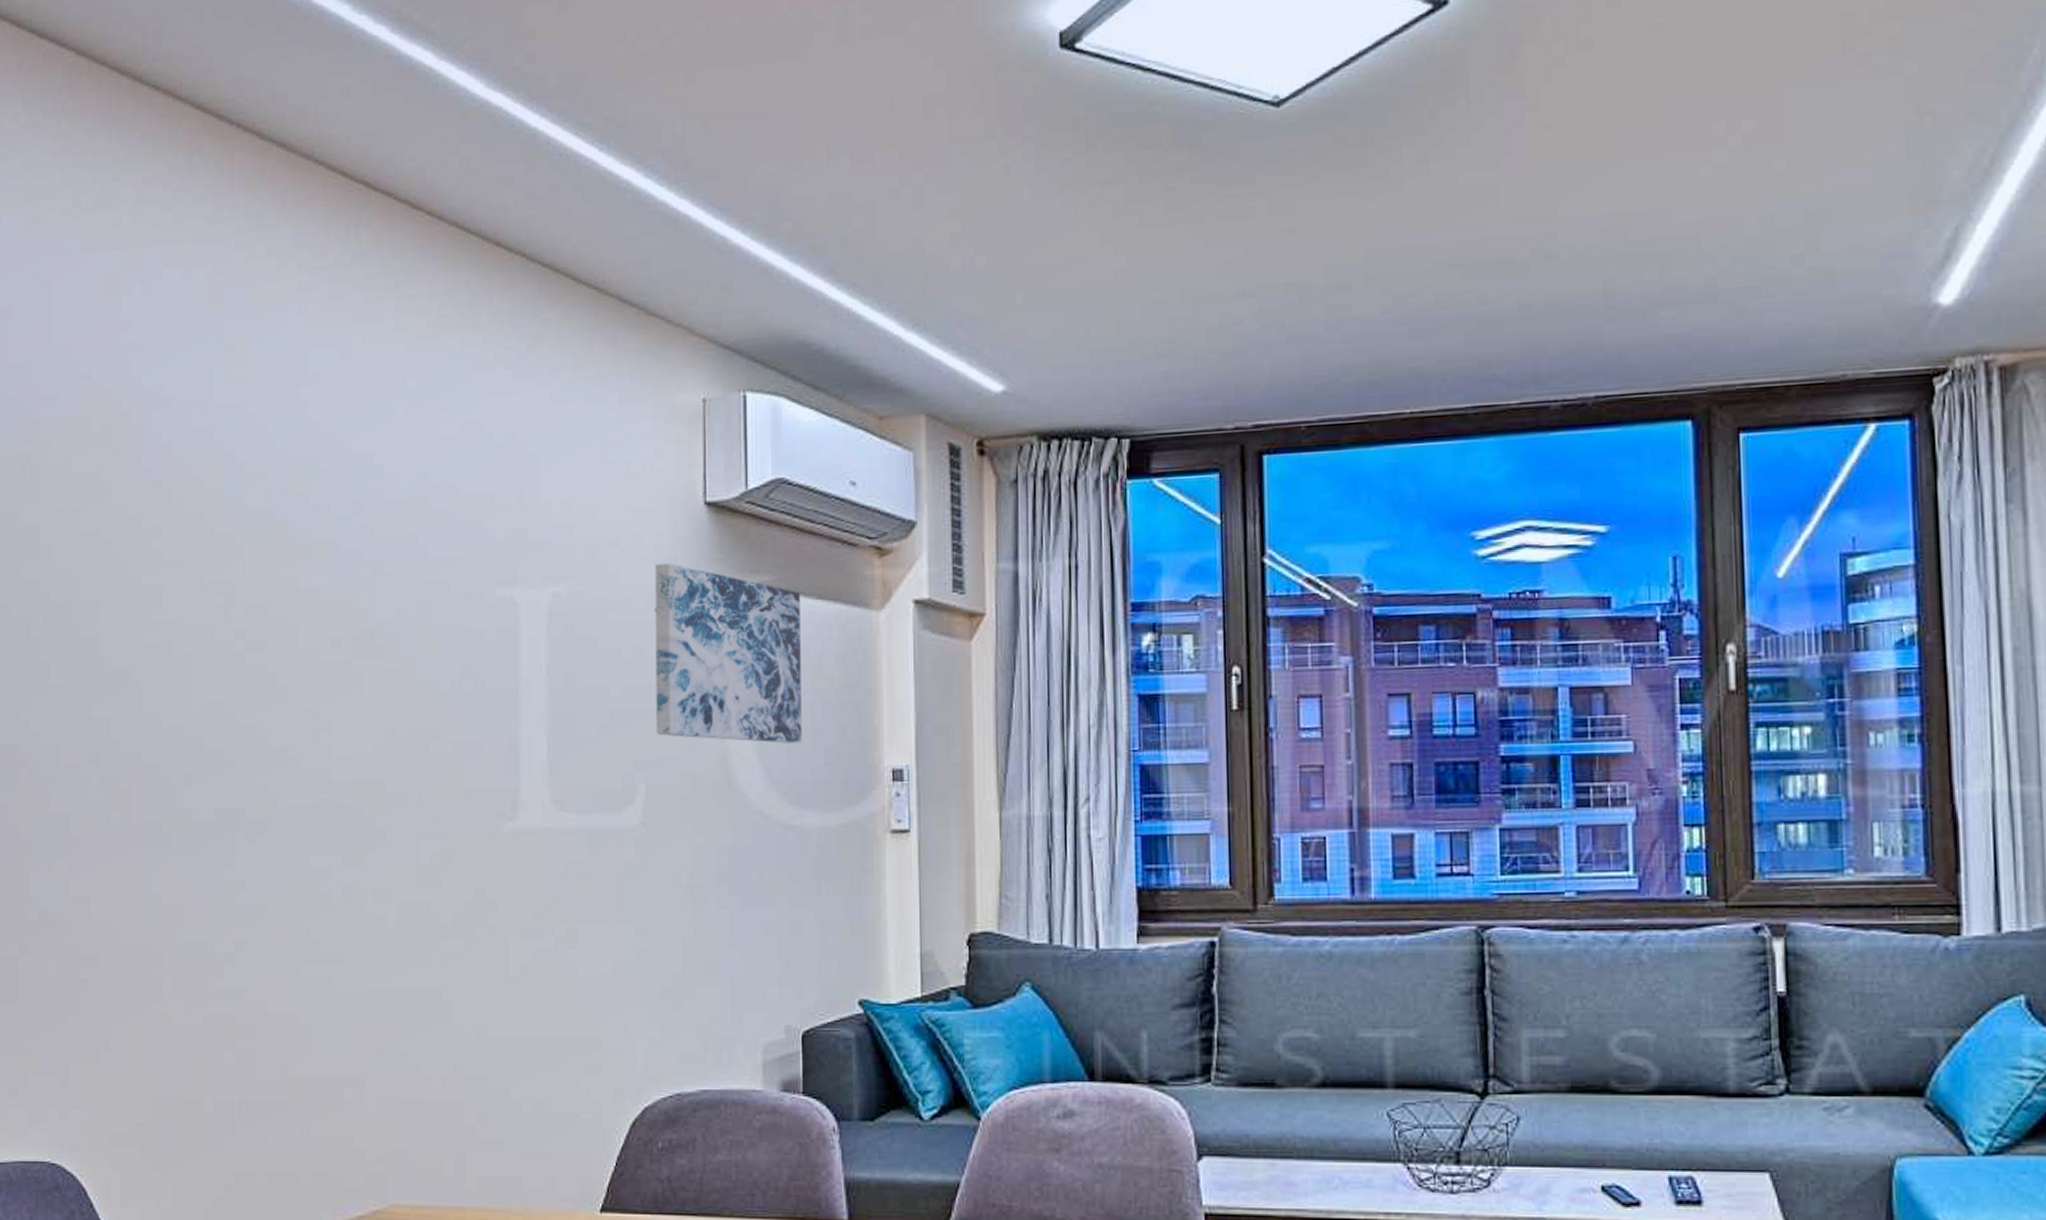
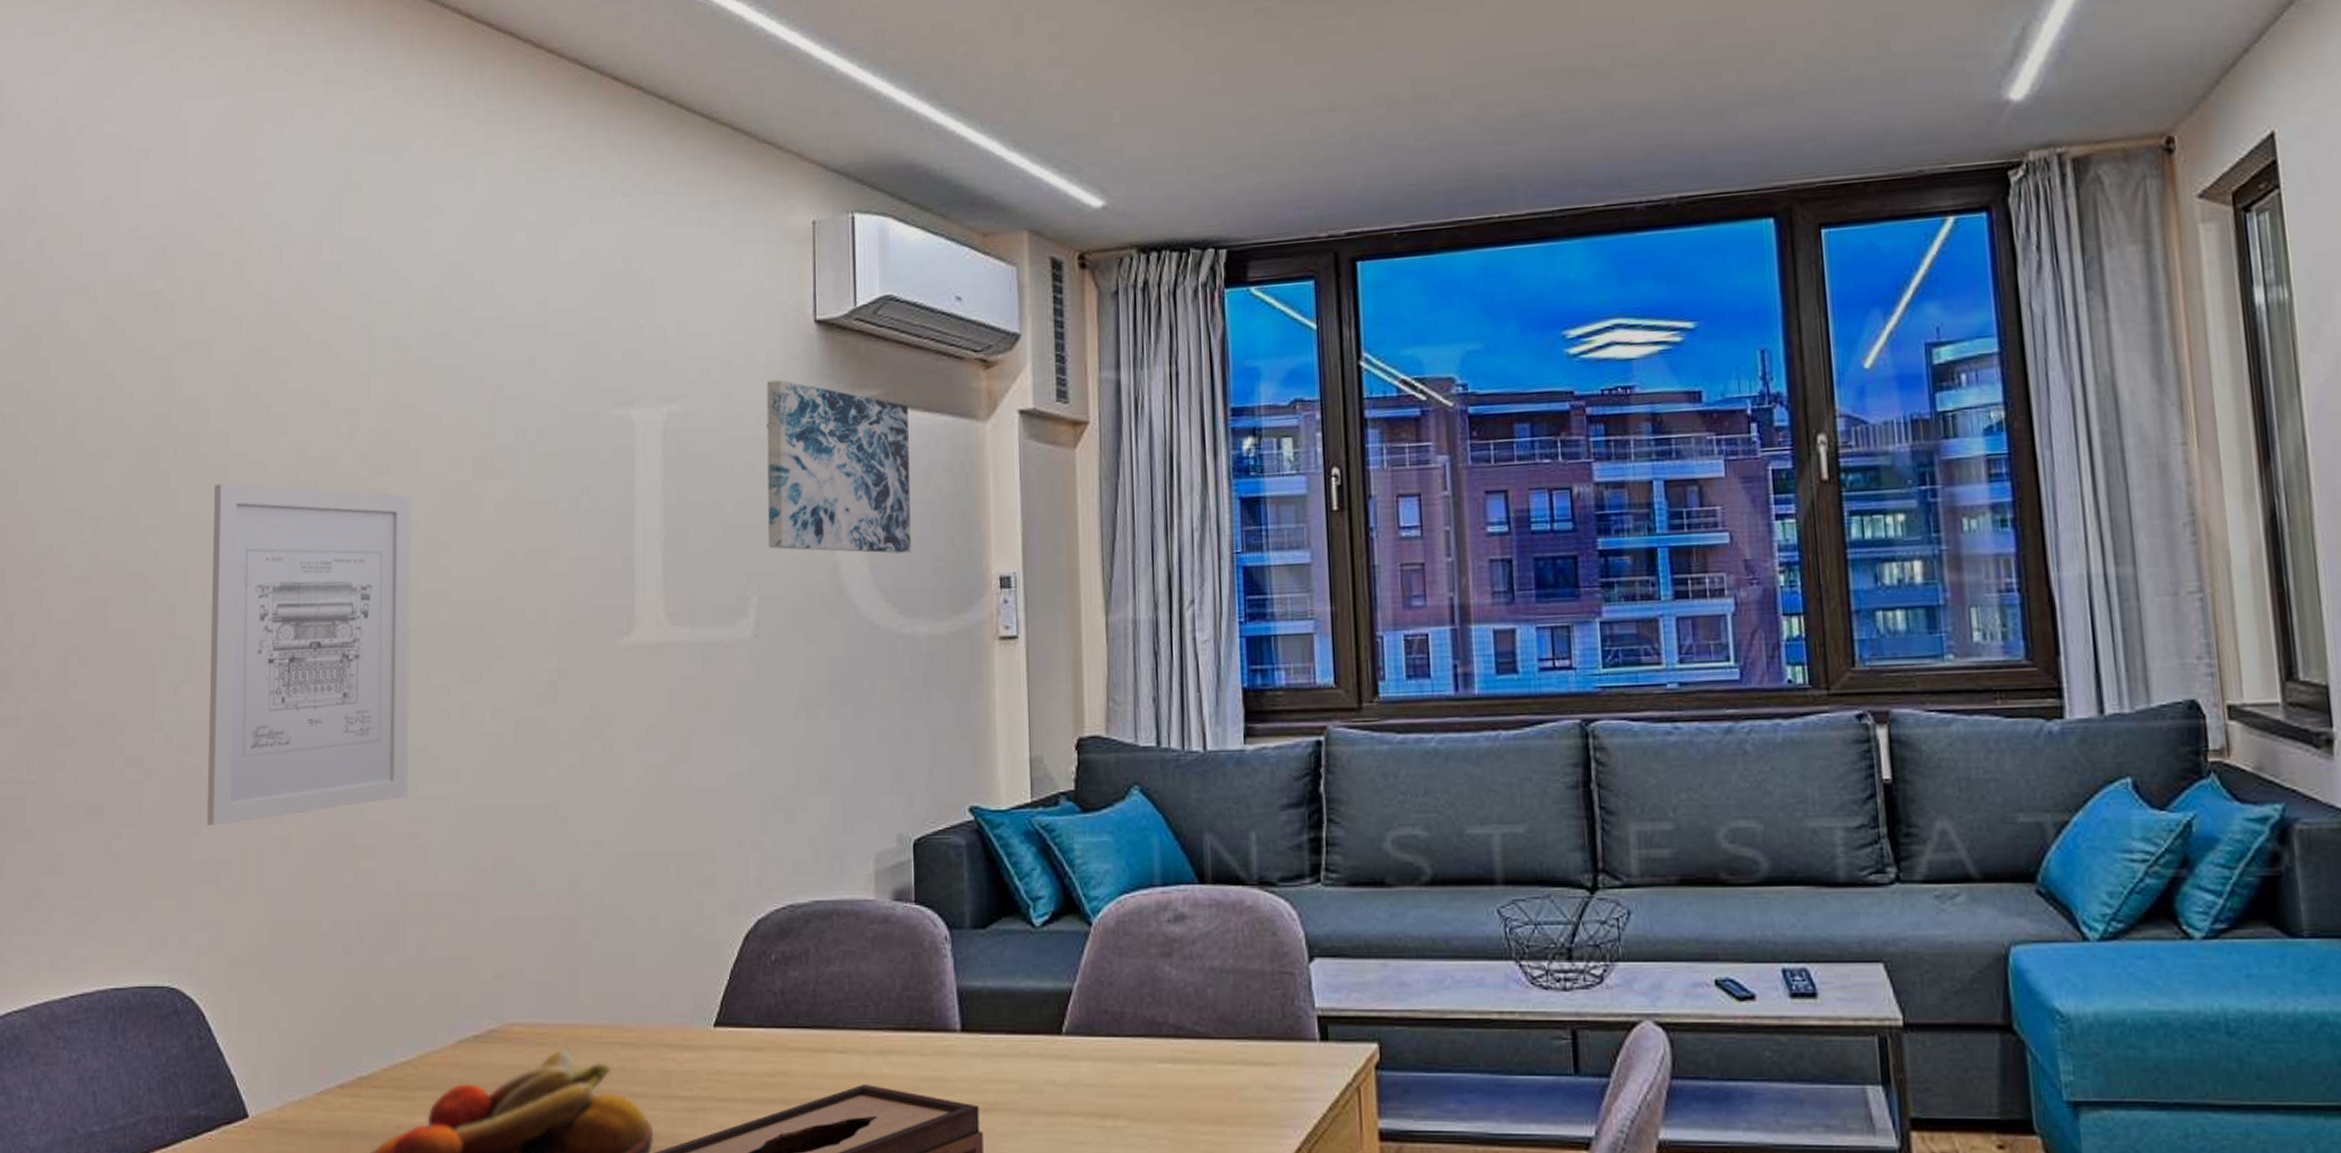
wall art: none [84,656,290,1002] -> present [206,483,411,825]

